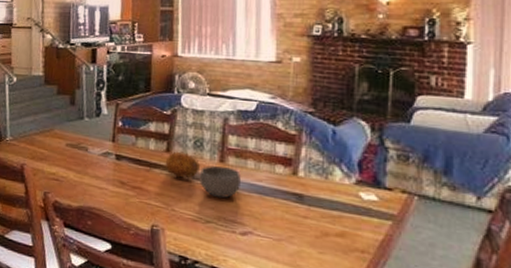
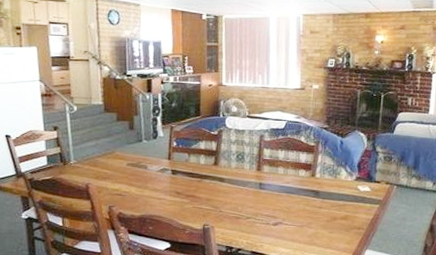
fruit: present [165,151,201,179] -> none [213,164,242,186]
bowl: present [199,165,241,199] -> none [241,173,273,199]

